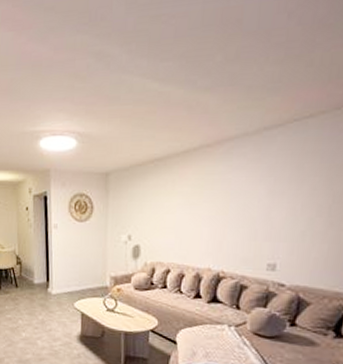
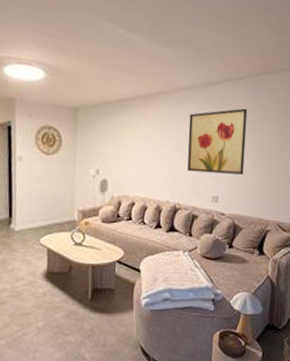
wall art: none [234,153,321,237] -> present [187,108,248,175]

